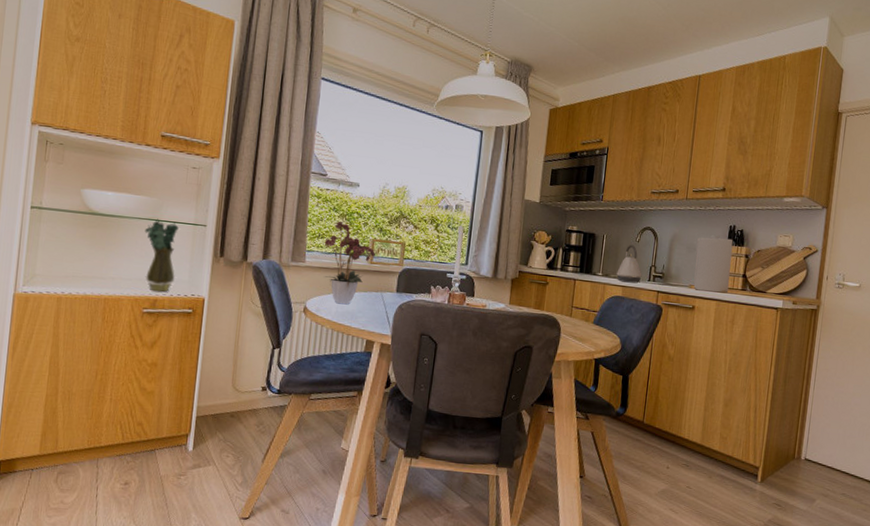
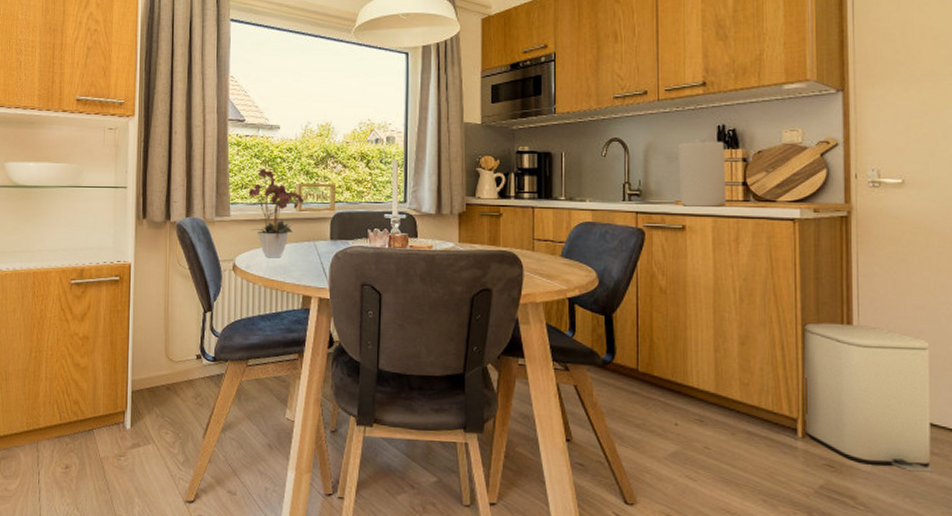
vase: present [144,219,179,292] -> none [67,185,100,261]
kettle: present [616,245,642,283] -> none [583,161,614,205]
pedal bin: none [763,392,861,513] -> present [803,322,935,474]

